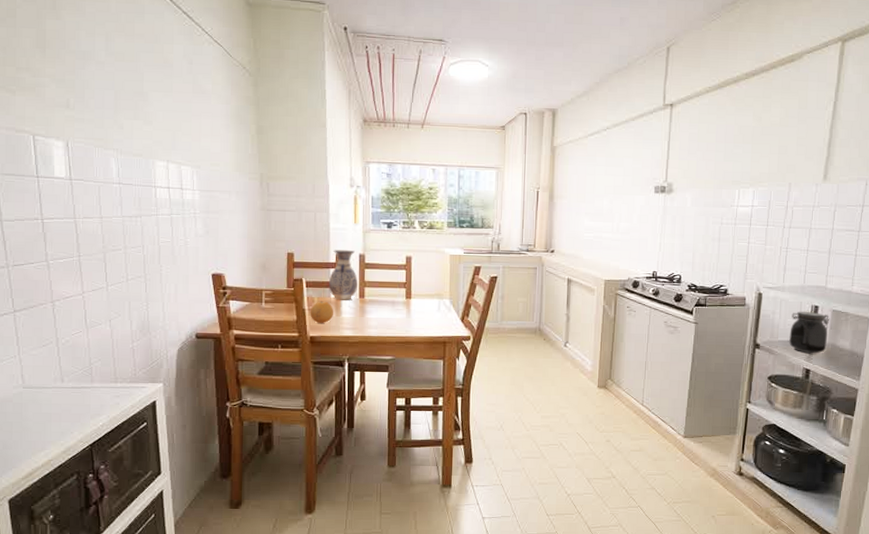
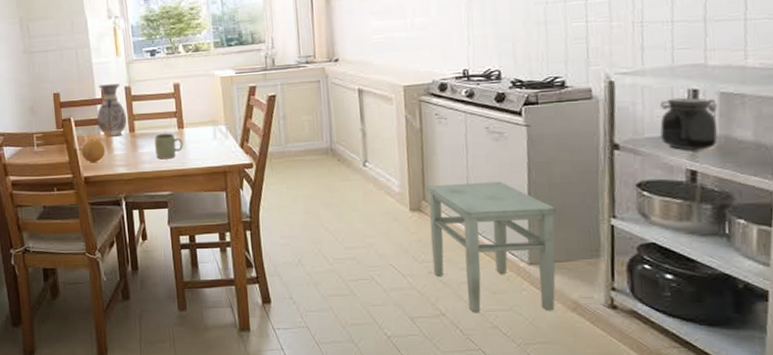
mug: none [381,301,409,326] -> present [154,133,184,160]
stool: none [610,367,709,476] -> present [426,181,556,312]

